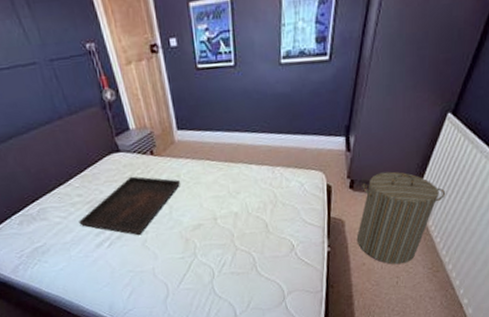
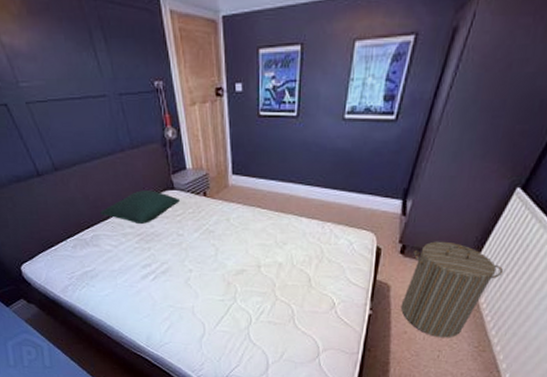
pillow: none [44,155,128,191] -> present [100,190,181,224]
serving tray: present [79,176,181,236] -> none [128,214,230,273]

